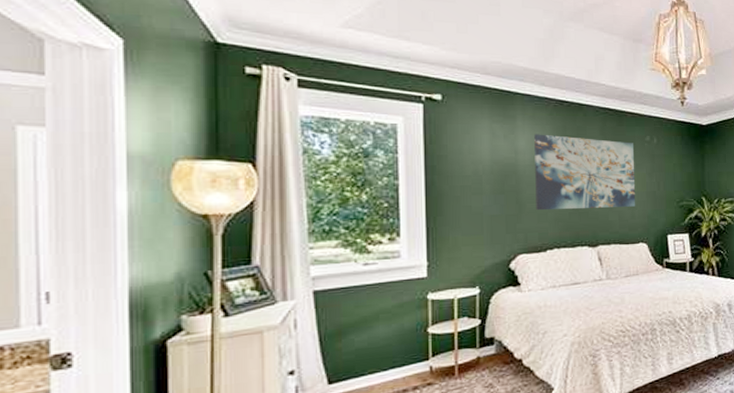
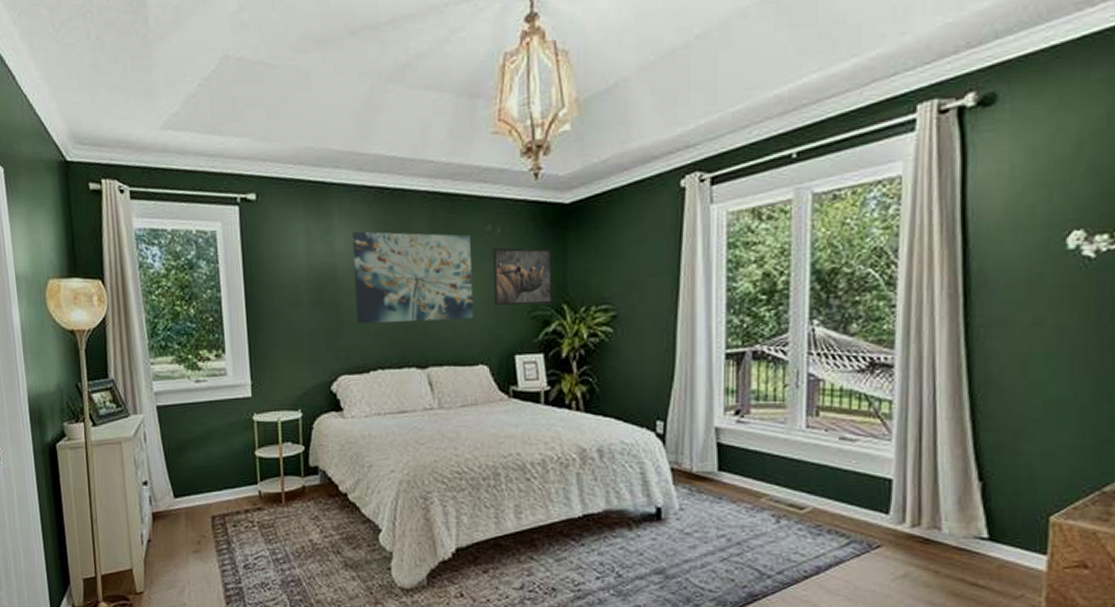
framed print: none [650,154,694,197] -> present [492,248,552,305]

